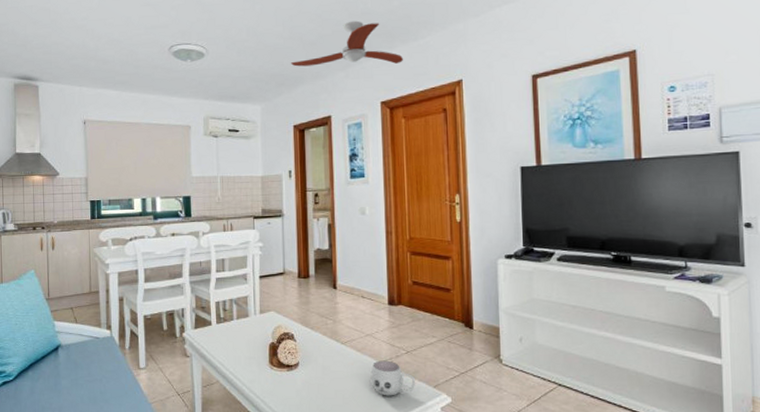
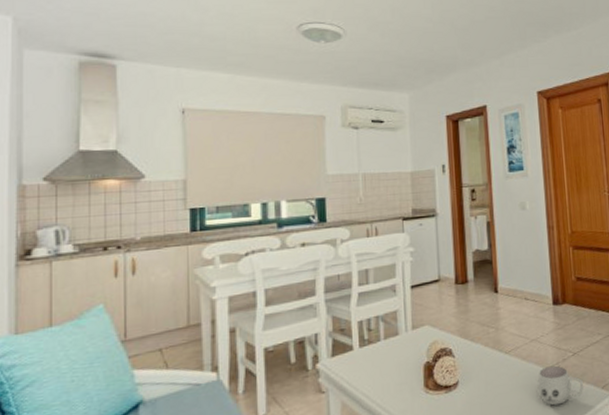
ceiling fan: present [291,20,403,67] -> none [442,8,557,53]

